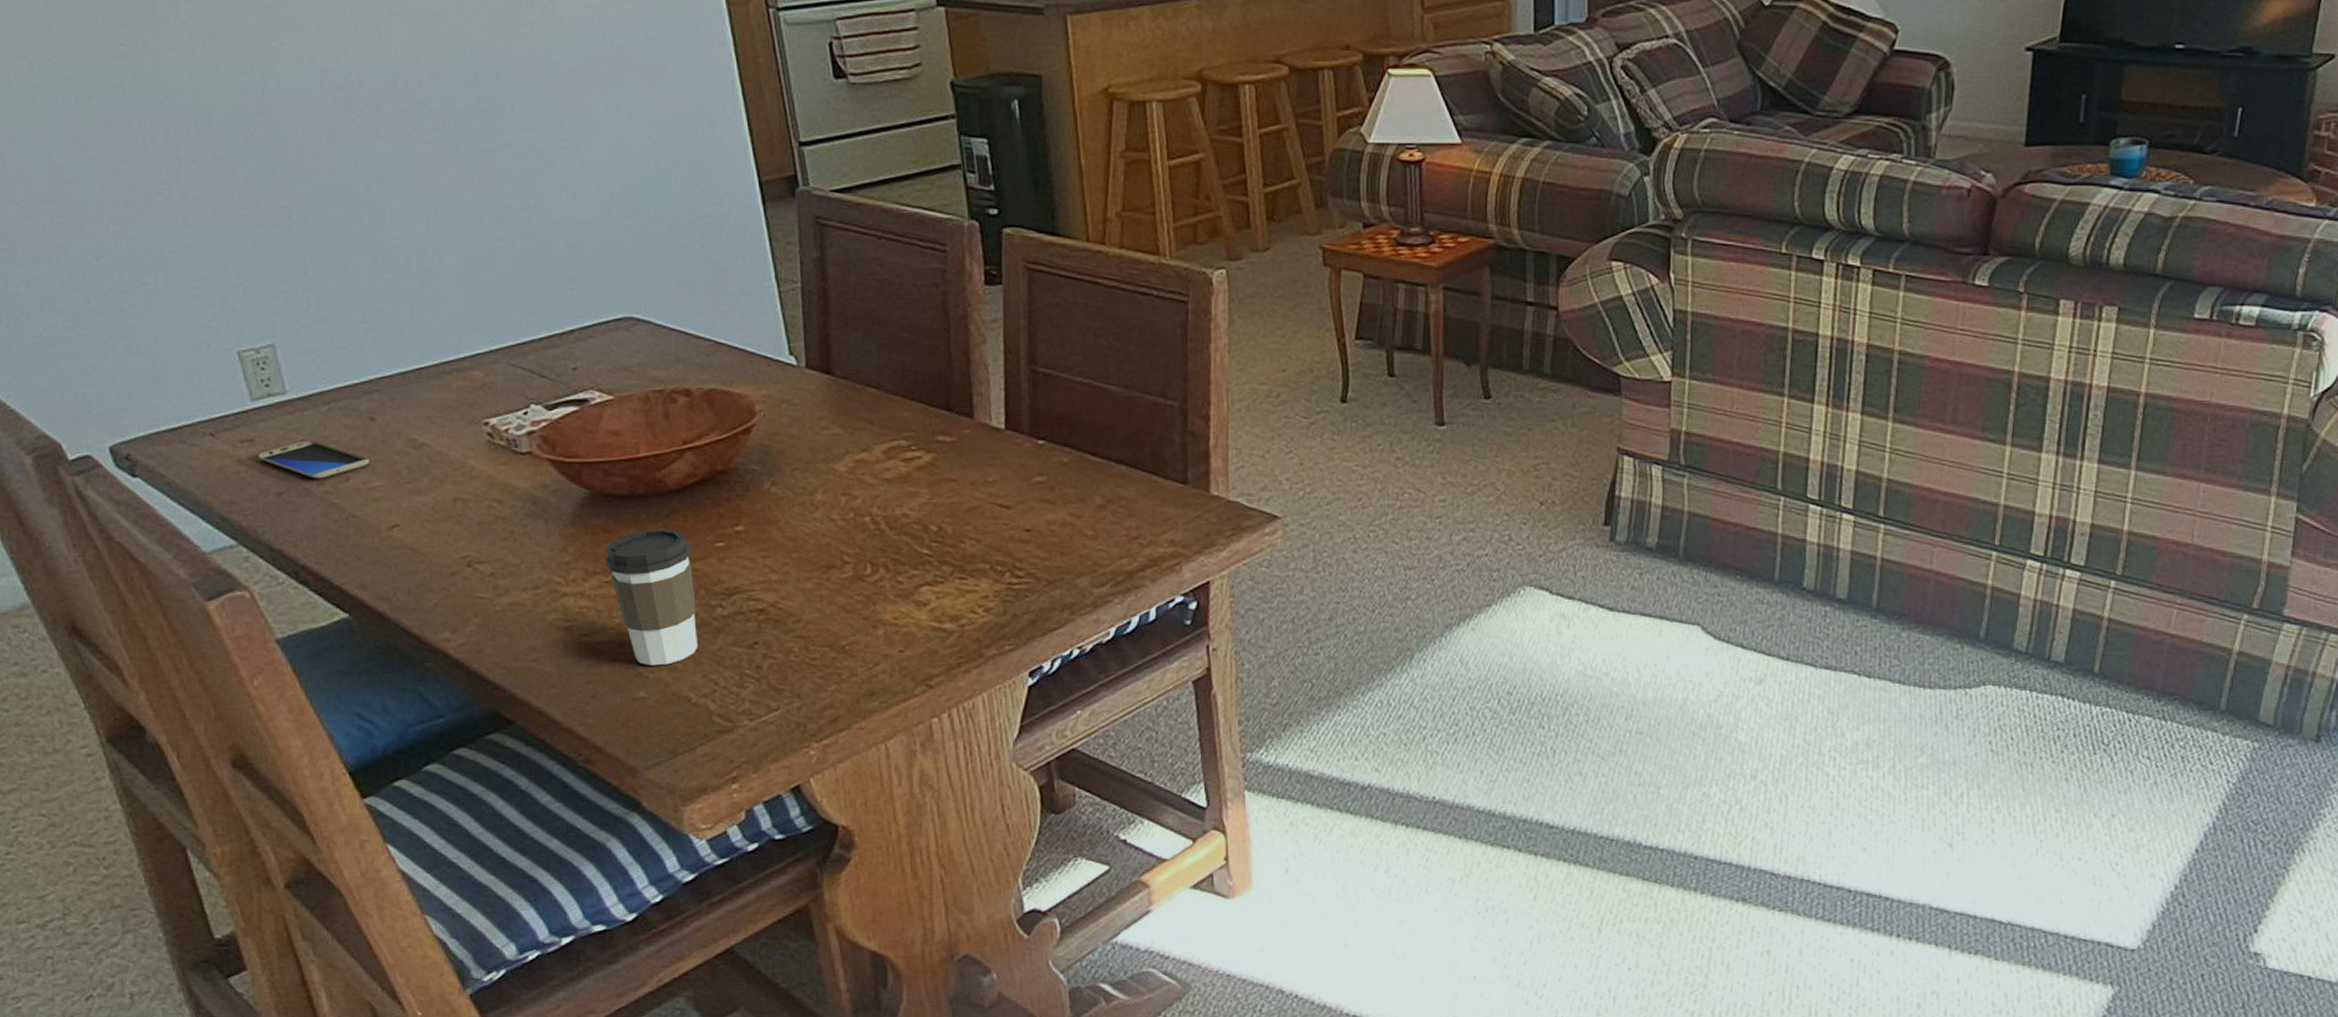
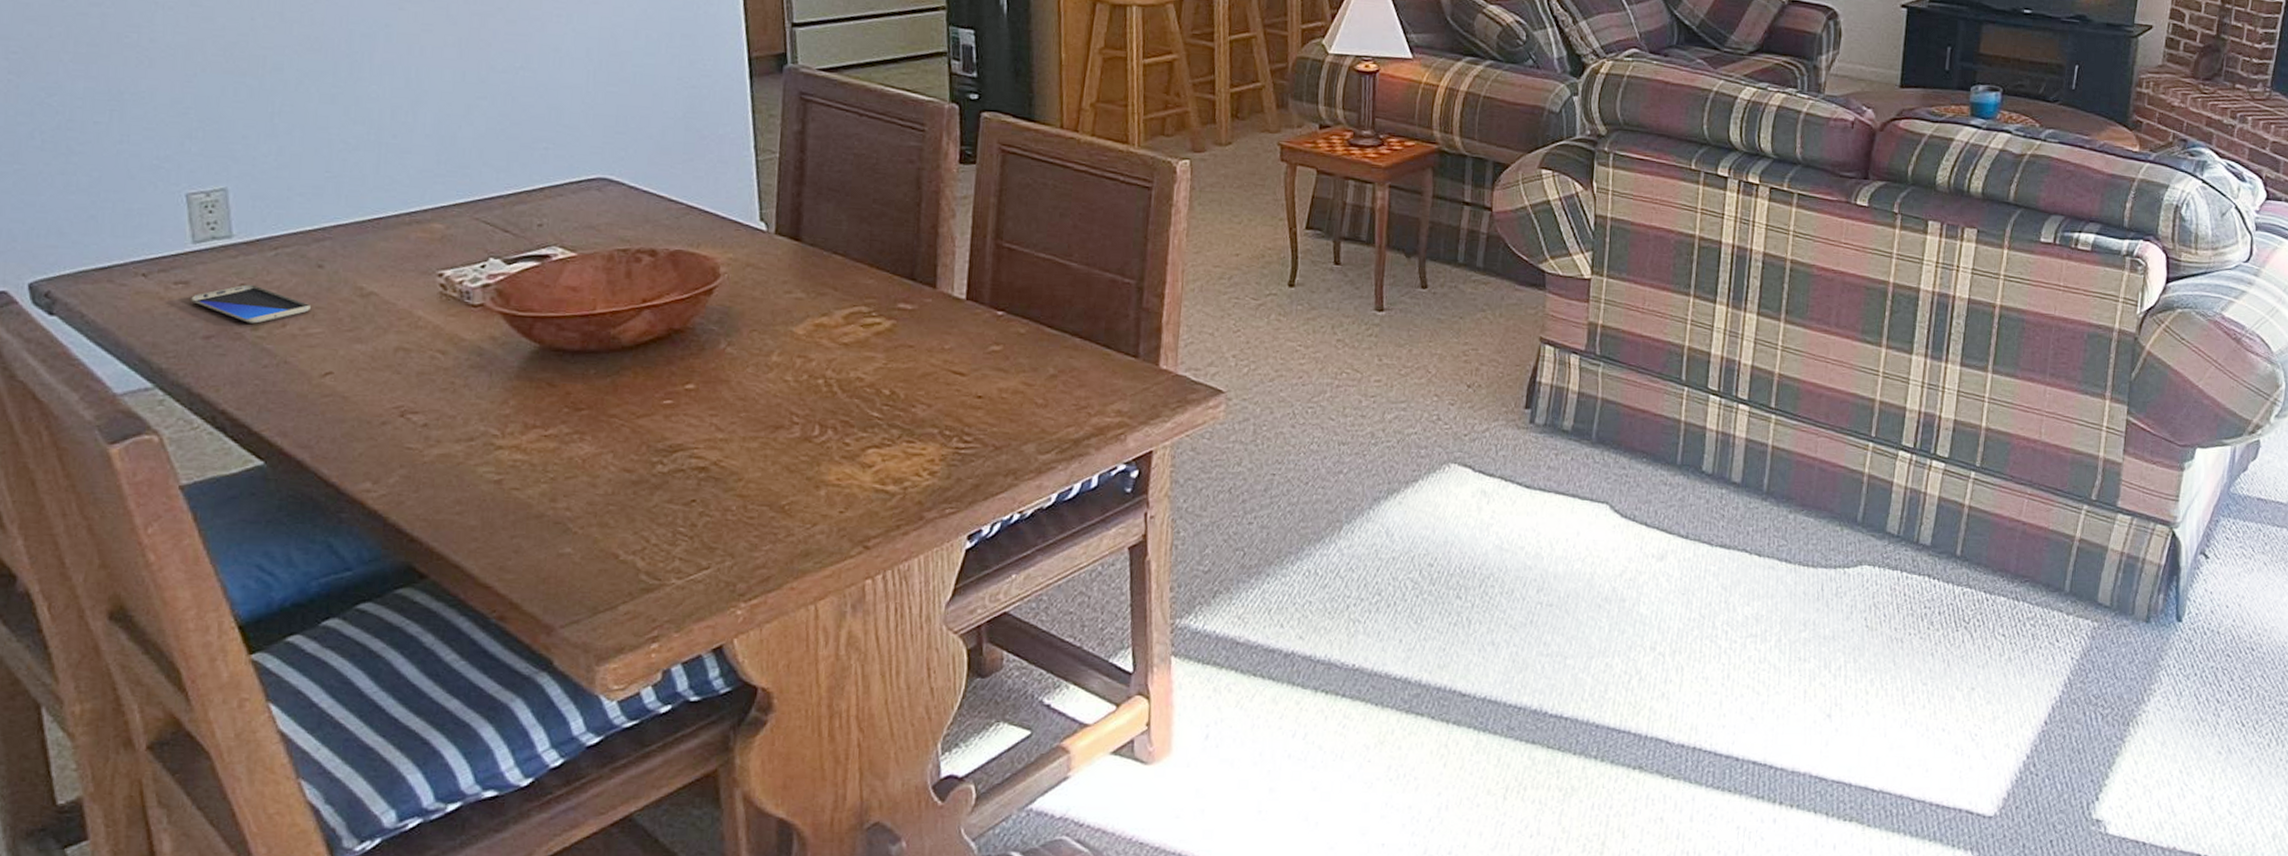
coffee cup: present [605,529,698,666] -> none [546,384,639,522]

